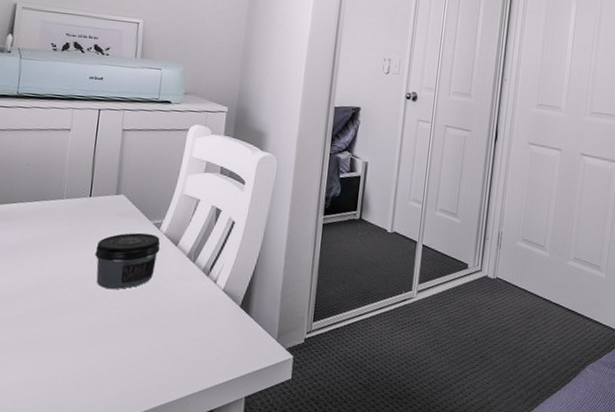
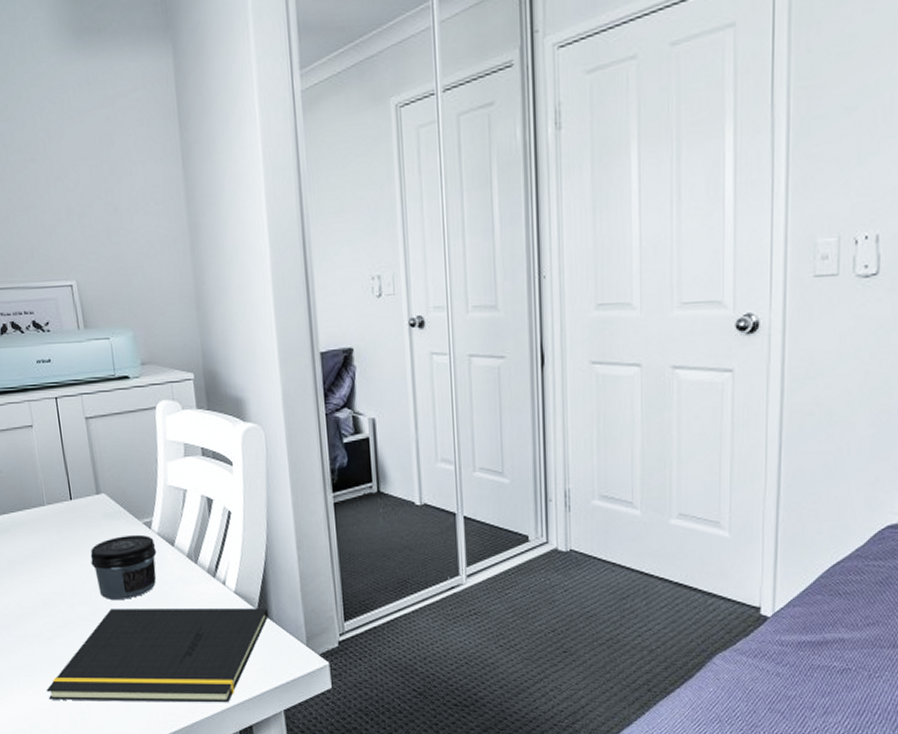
notepad: none [16,297,250,389] -> present [46,608,269,703]

